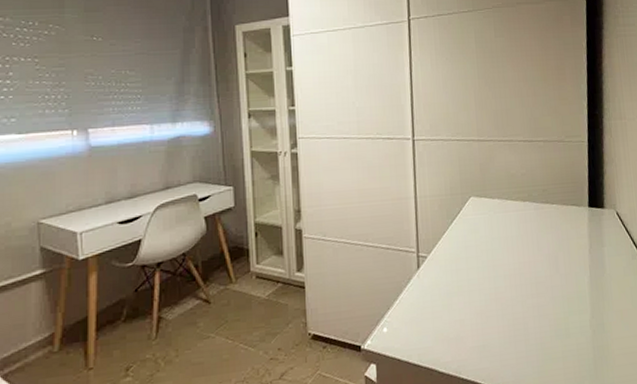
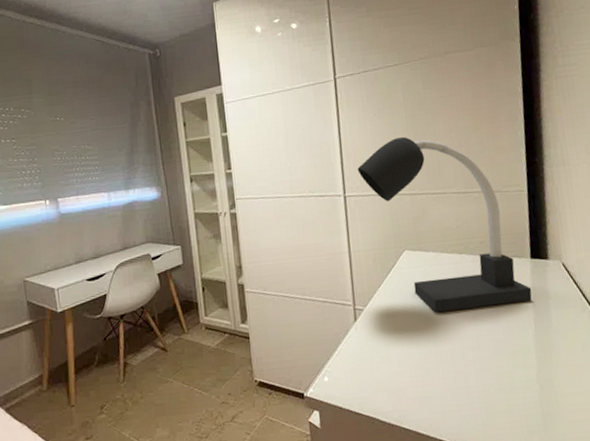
desk lamp: none [427,83,589,260] -> present [357,137,532,313]

